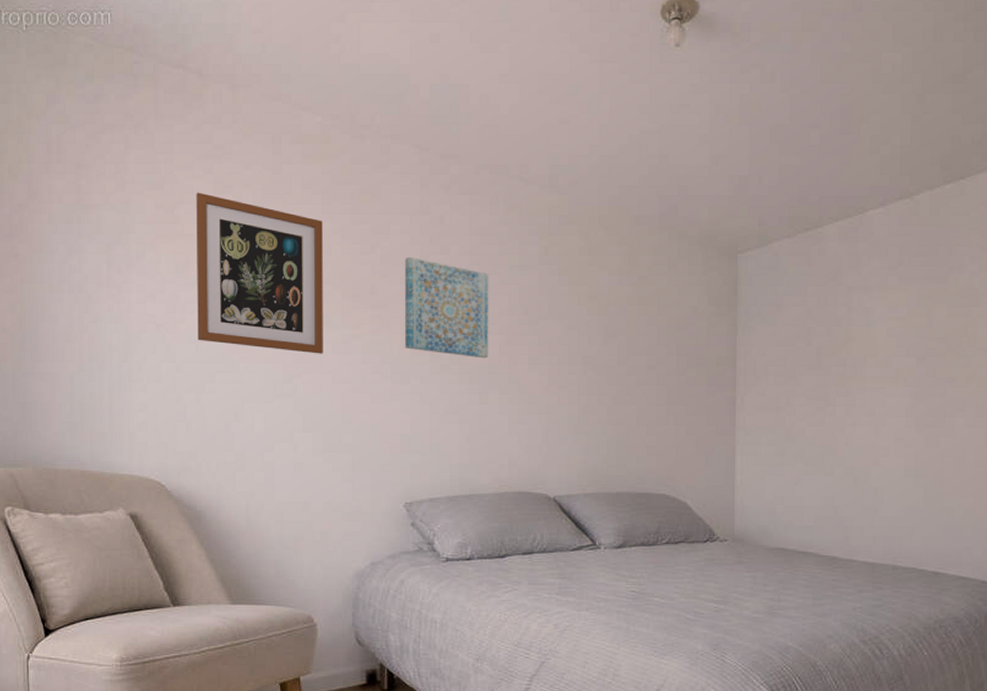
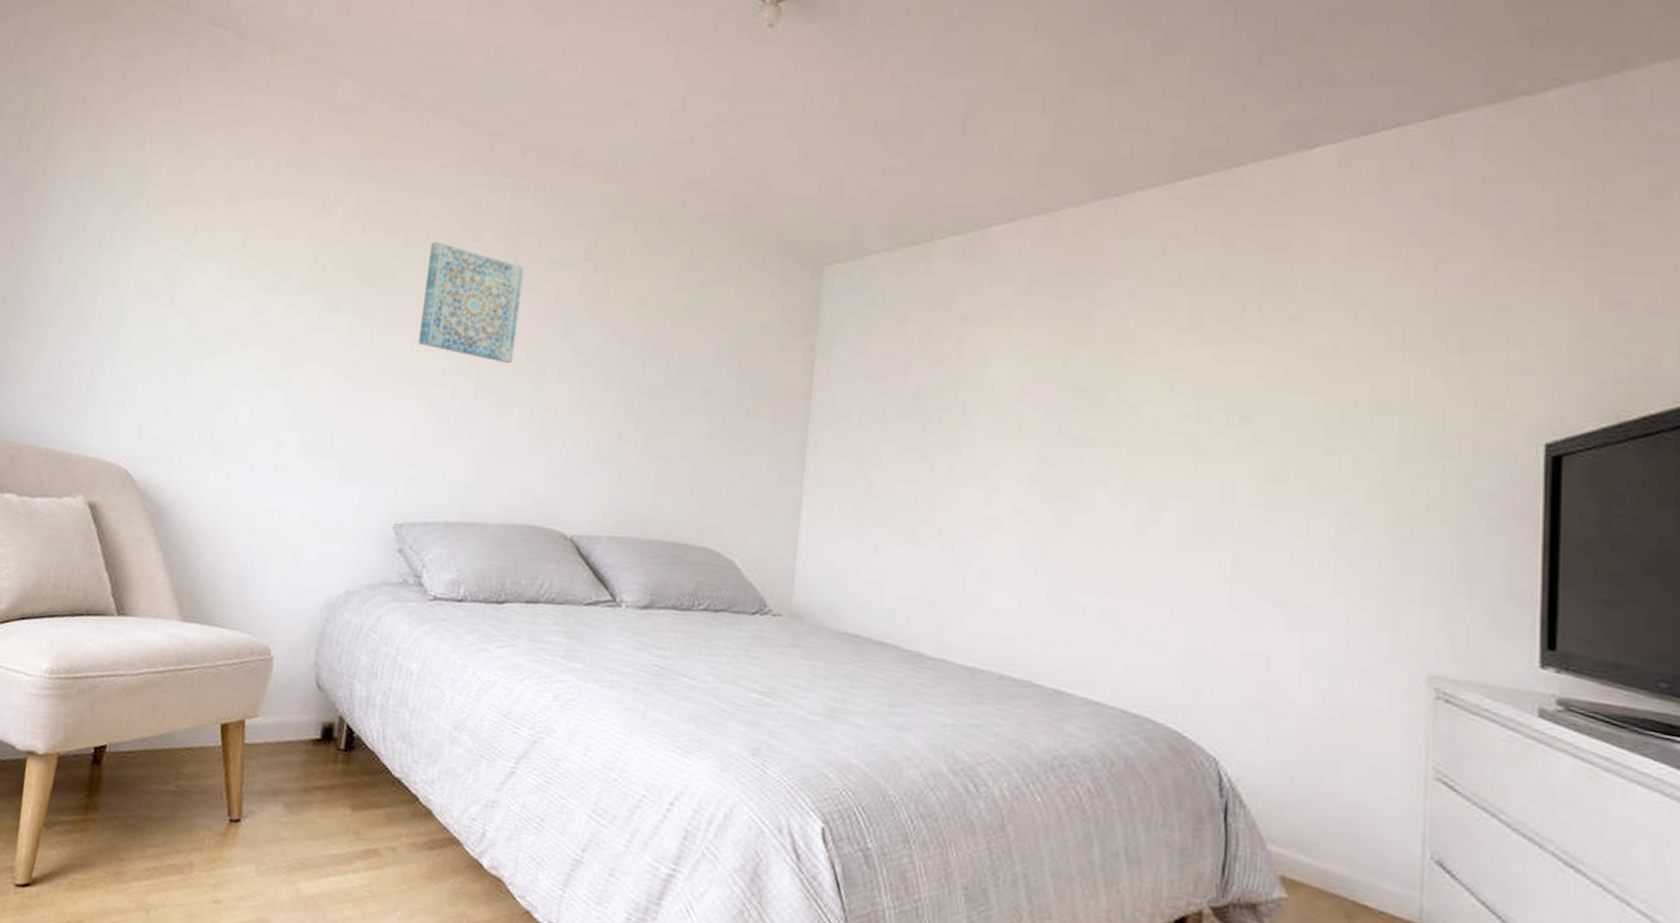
wall art: present [196,192,323,354] -> none [193,156,346,343]

